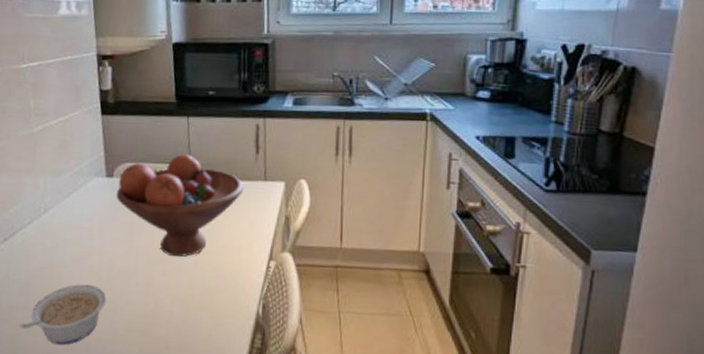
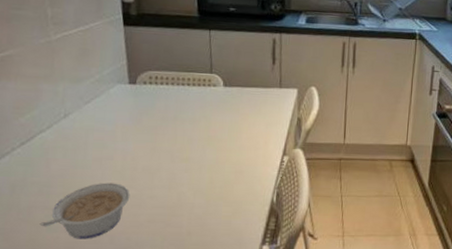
fruit bowl: present [116,153,244,257] -> none [139,63,262,155]

